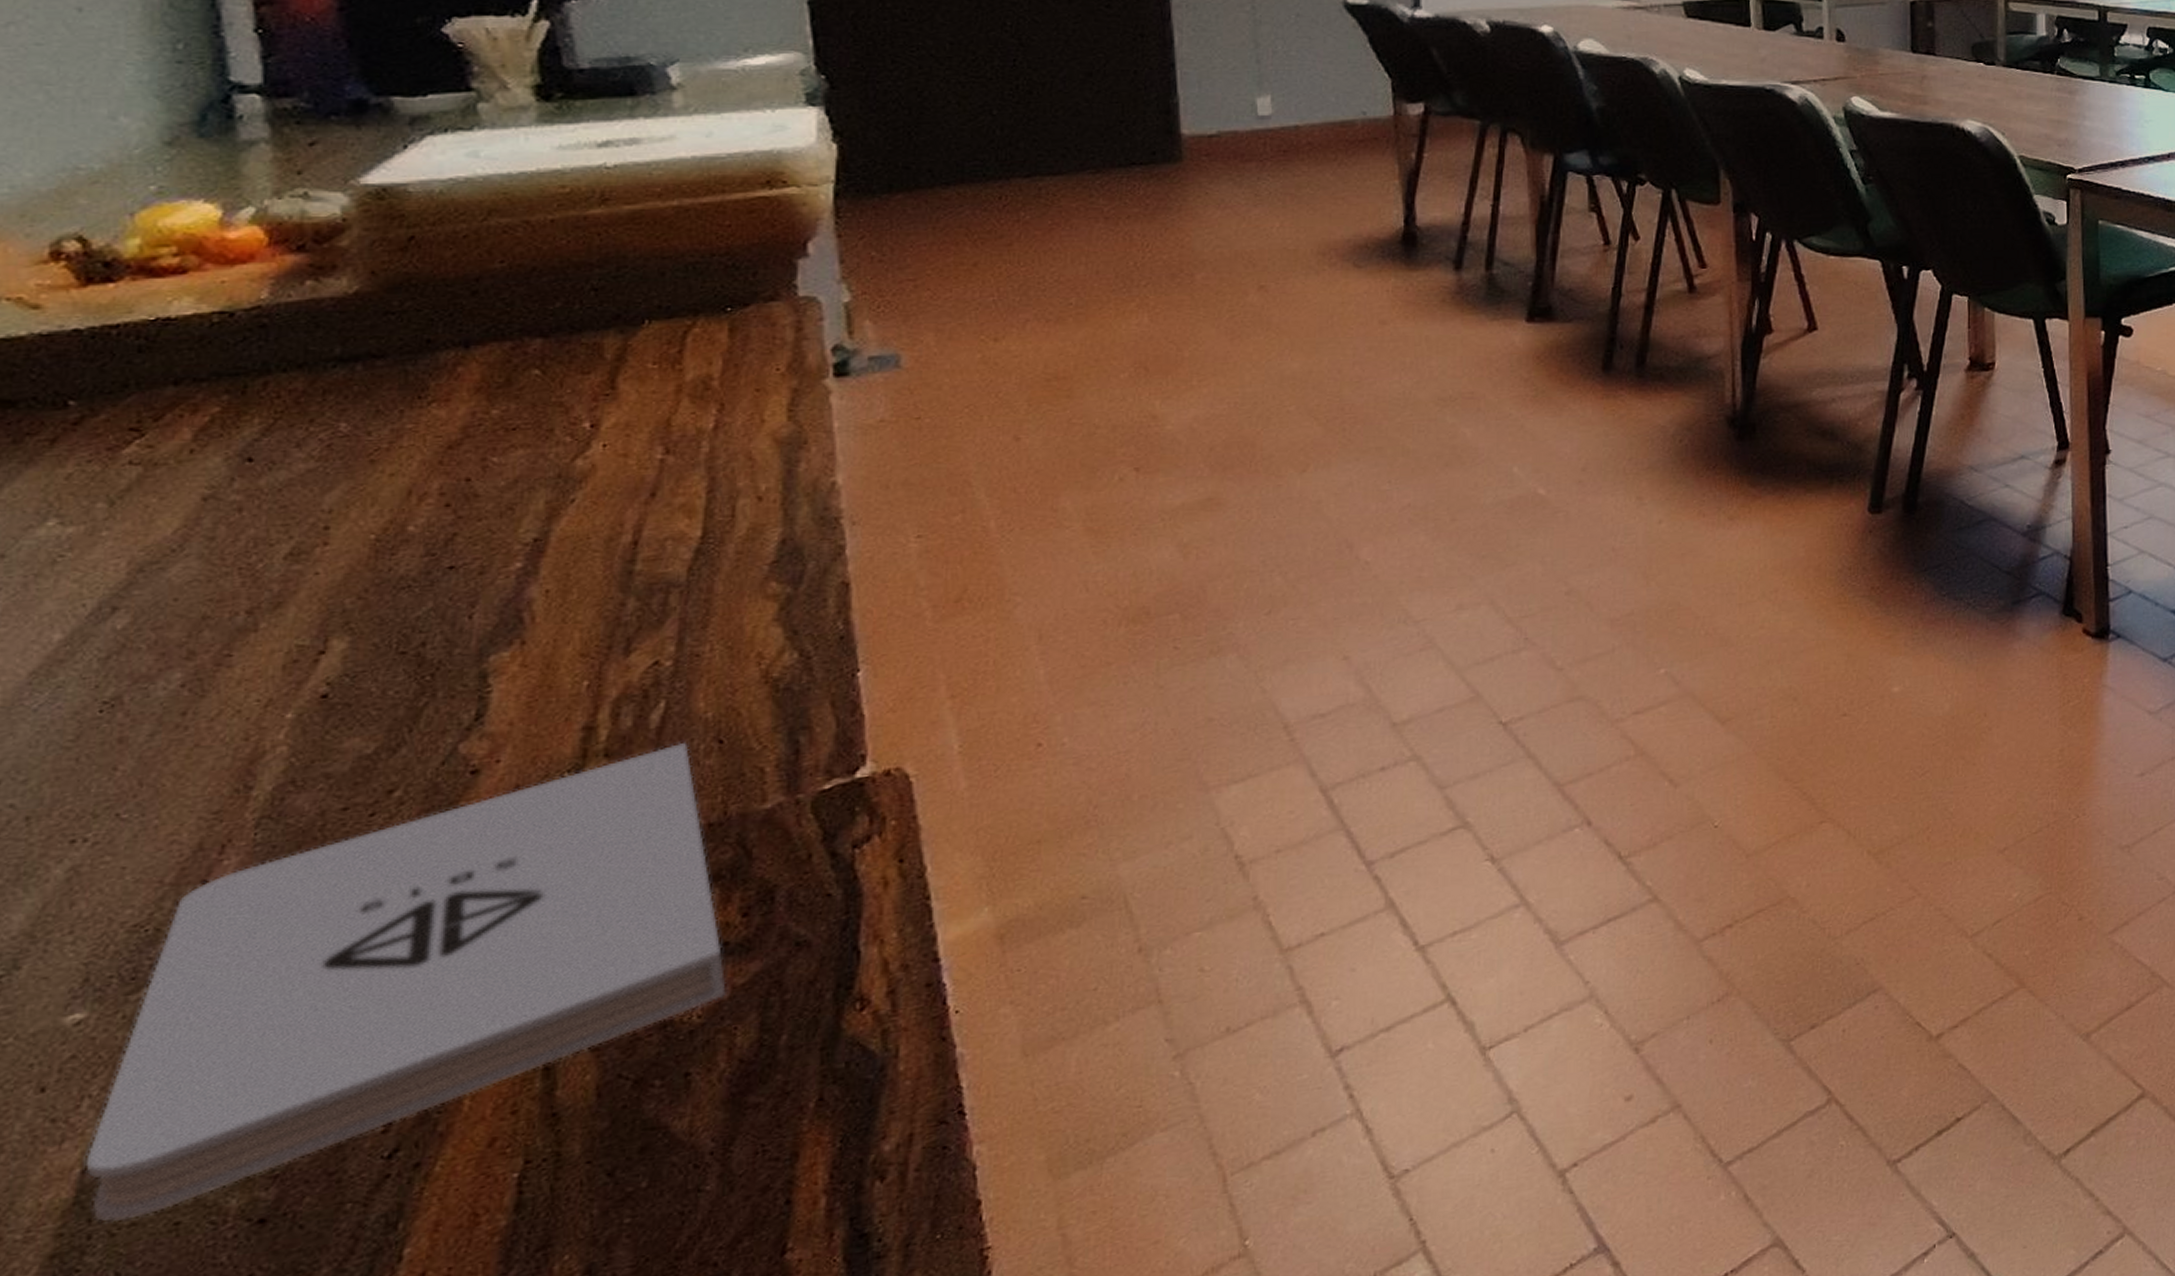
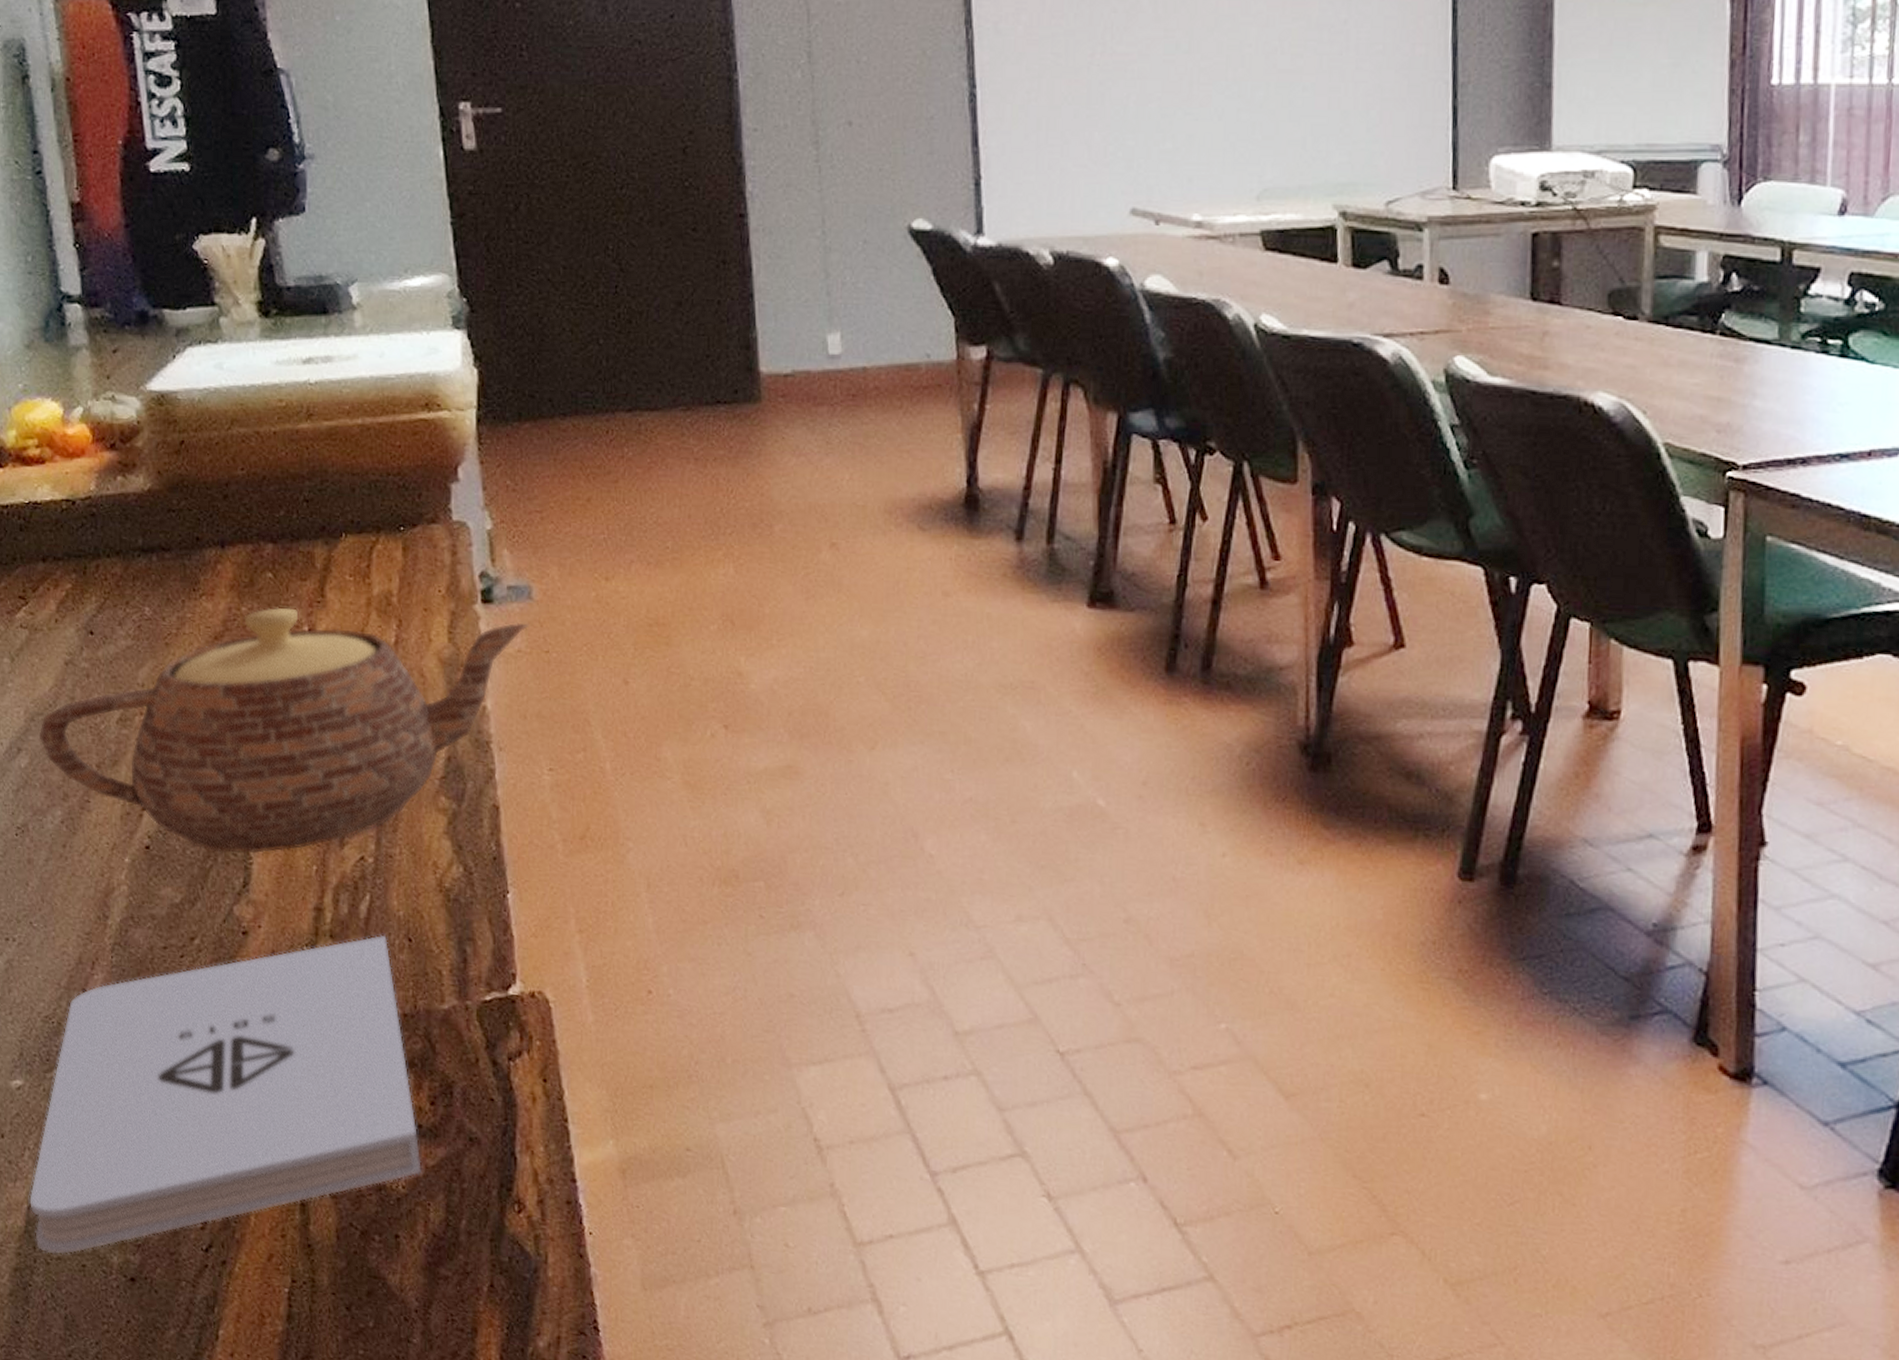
teapot: none [150,392,896,687] -> present [38,607,529,854]

